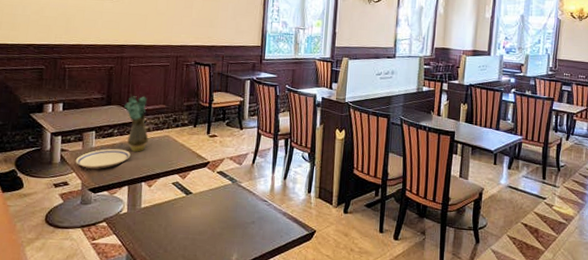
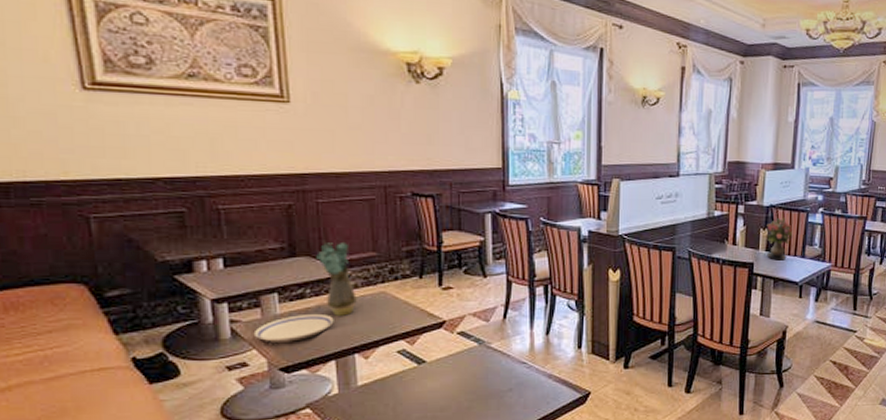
bouquet: none [466,95,489,131] -> present [766,217,793,261]

